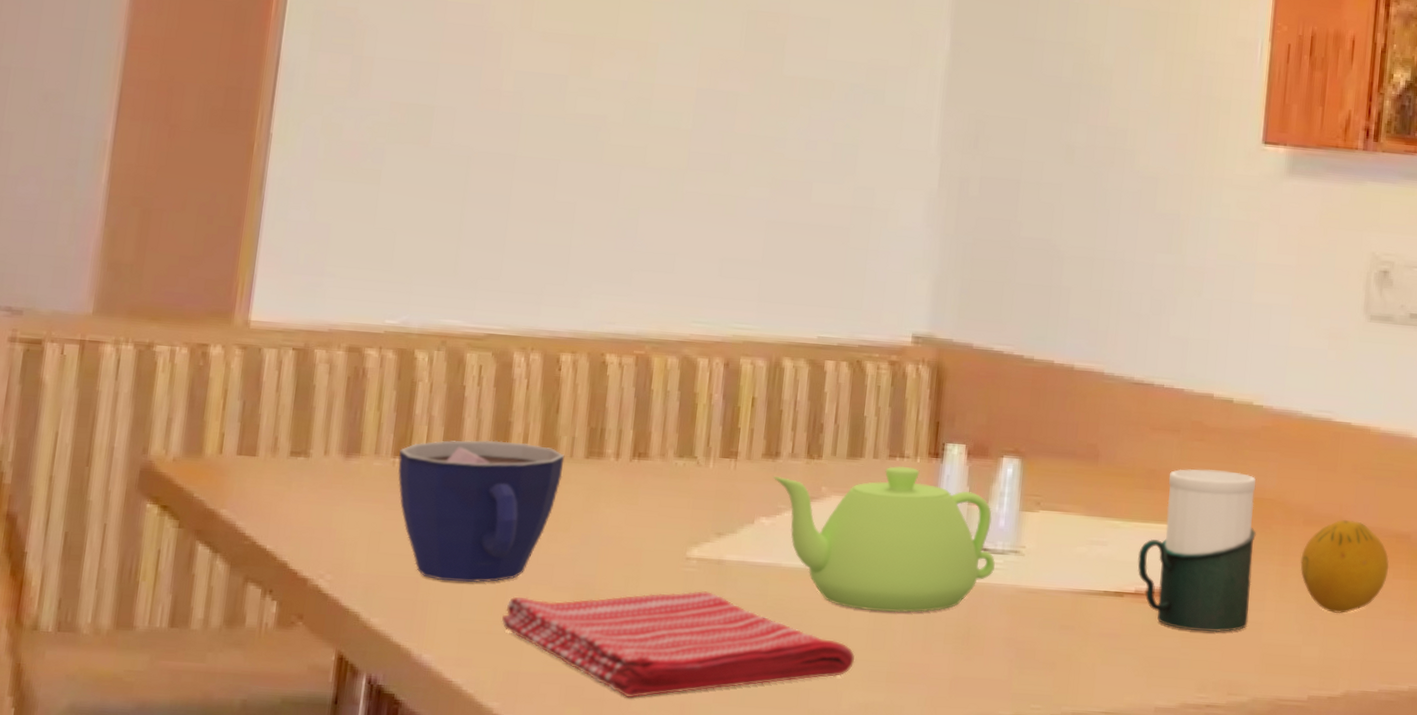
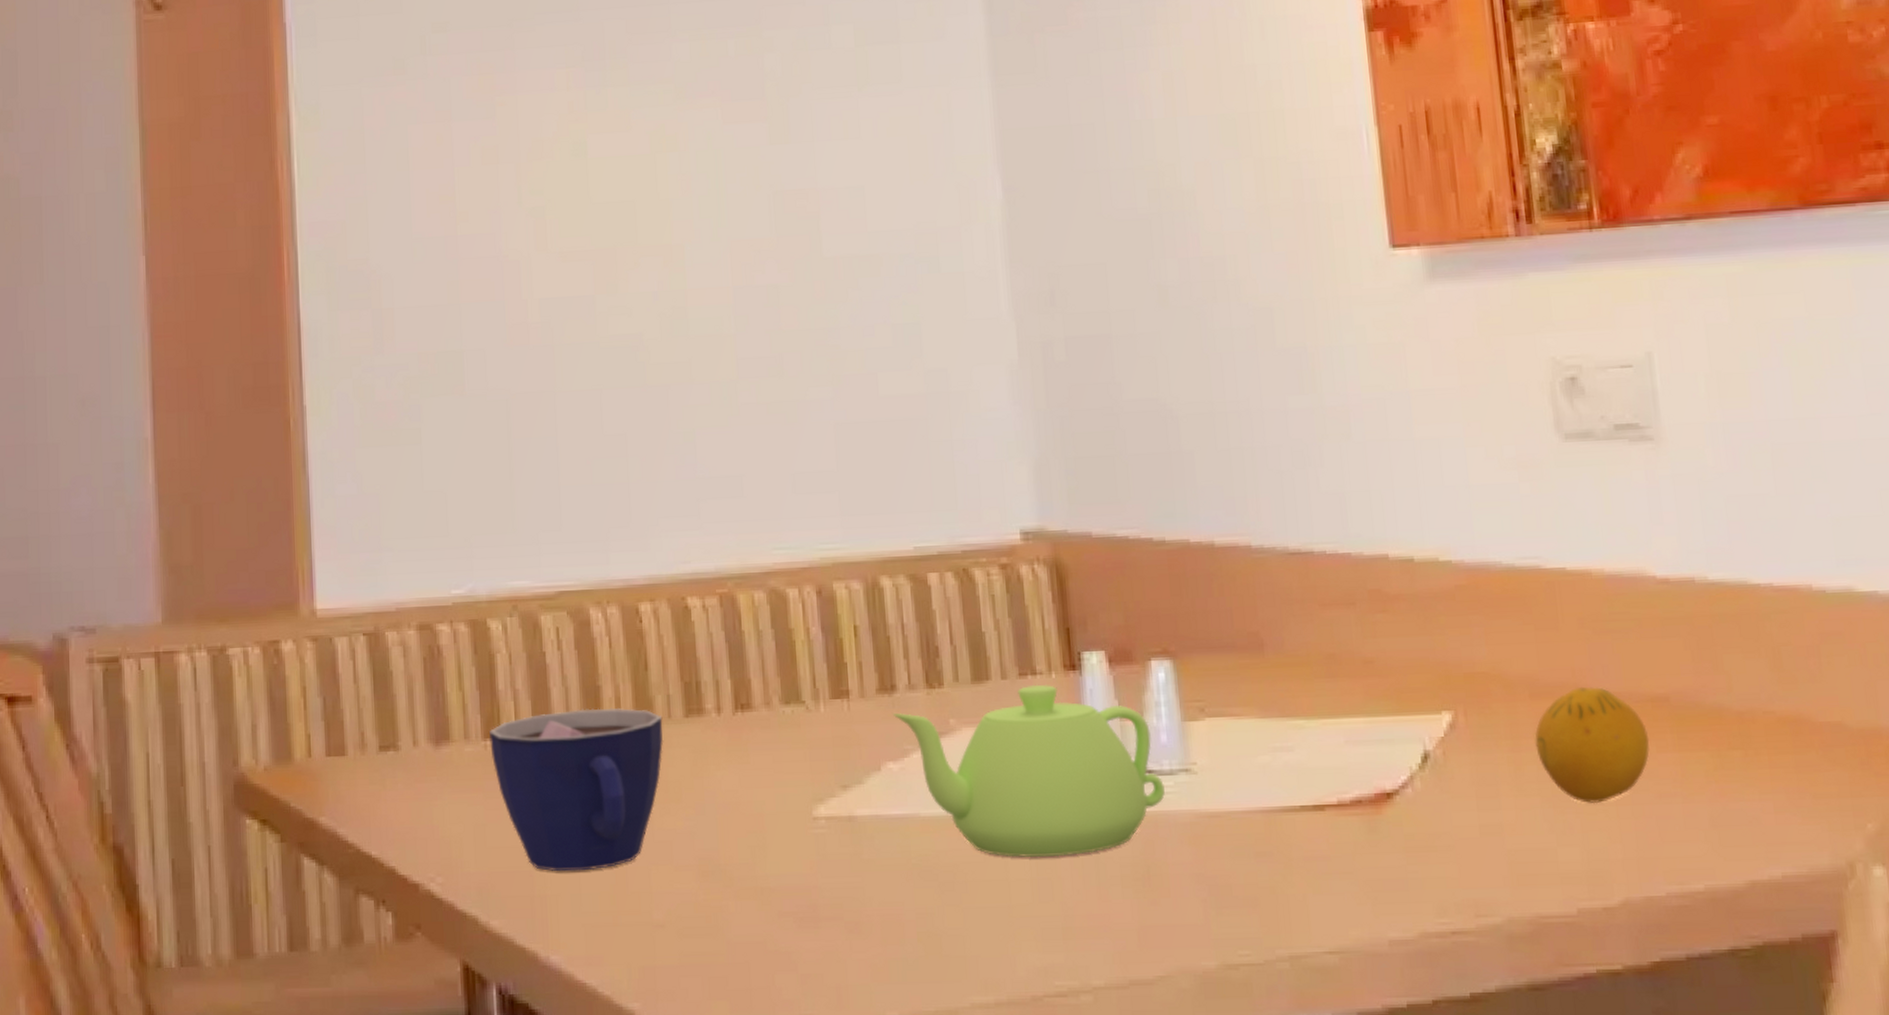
dish towel: present [501,591,855,699] -> none [626,854,1023,985]
cup: present [1137,469,1257,633] -> none [1333,645,1484,843]

